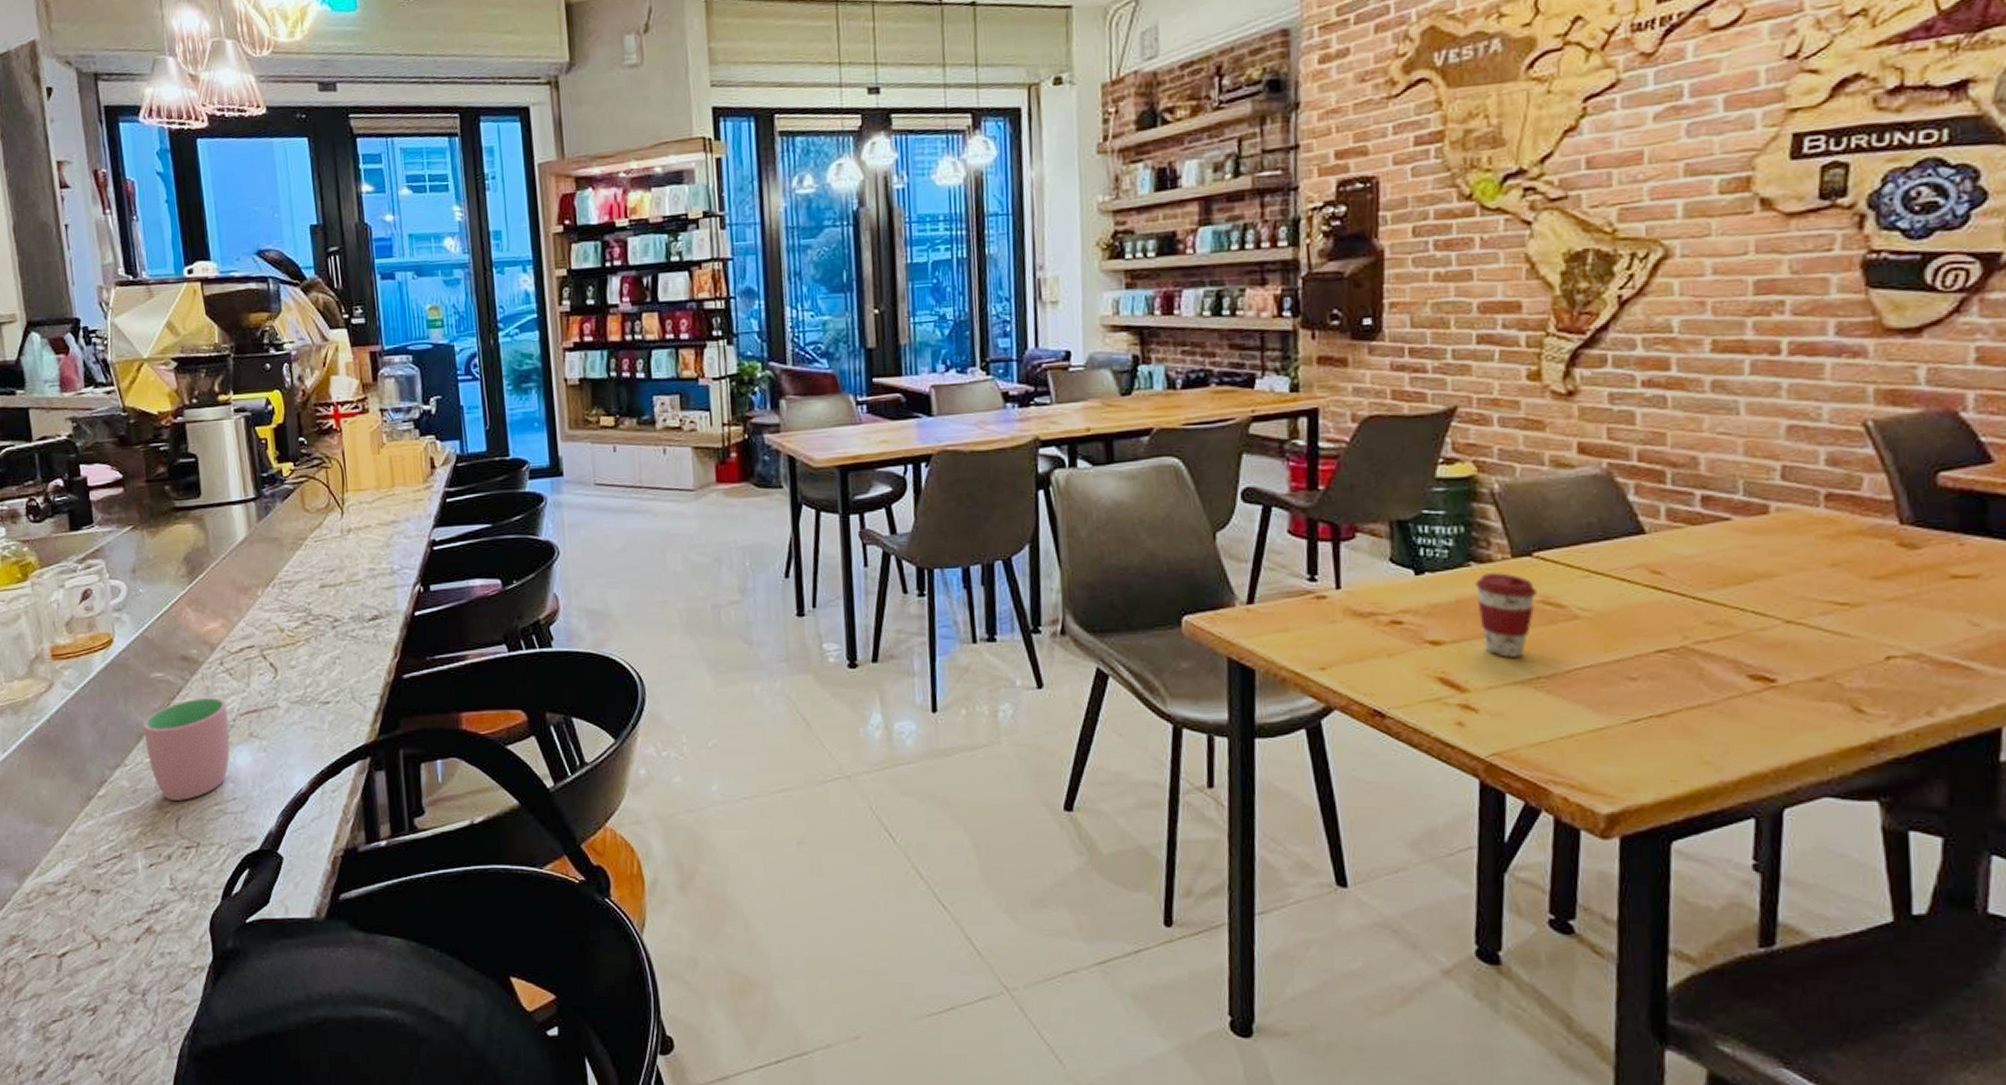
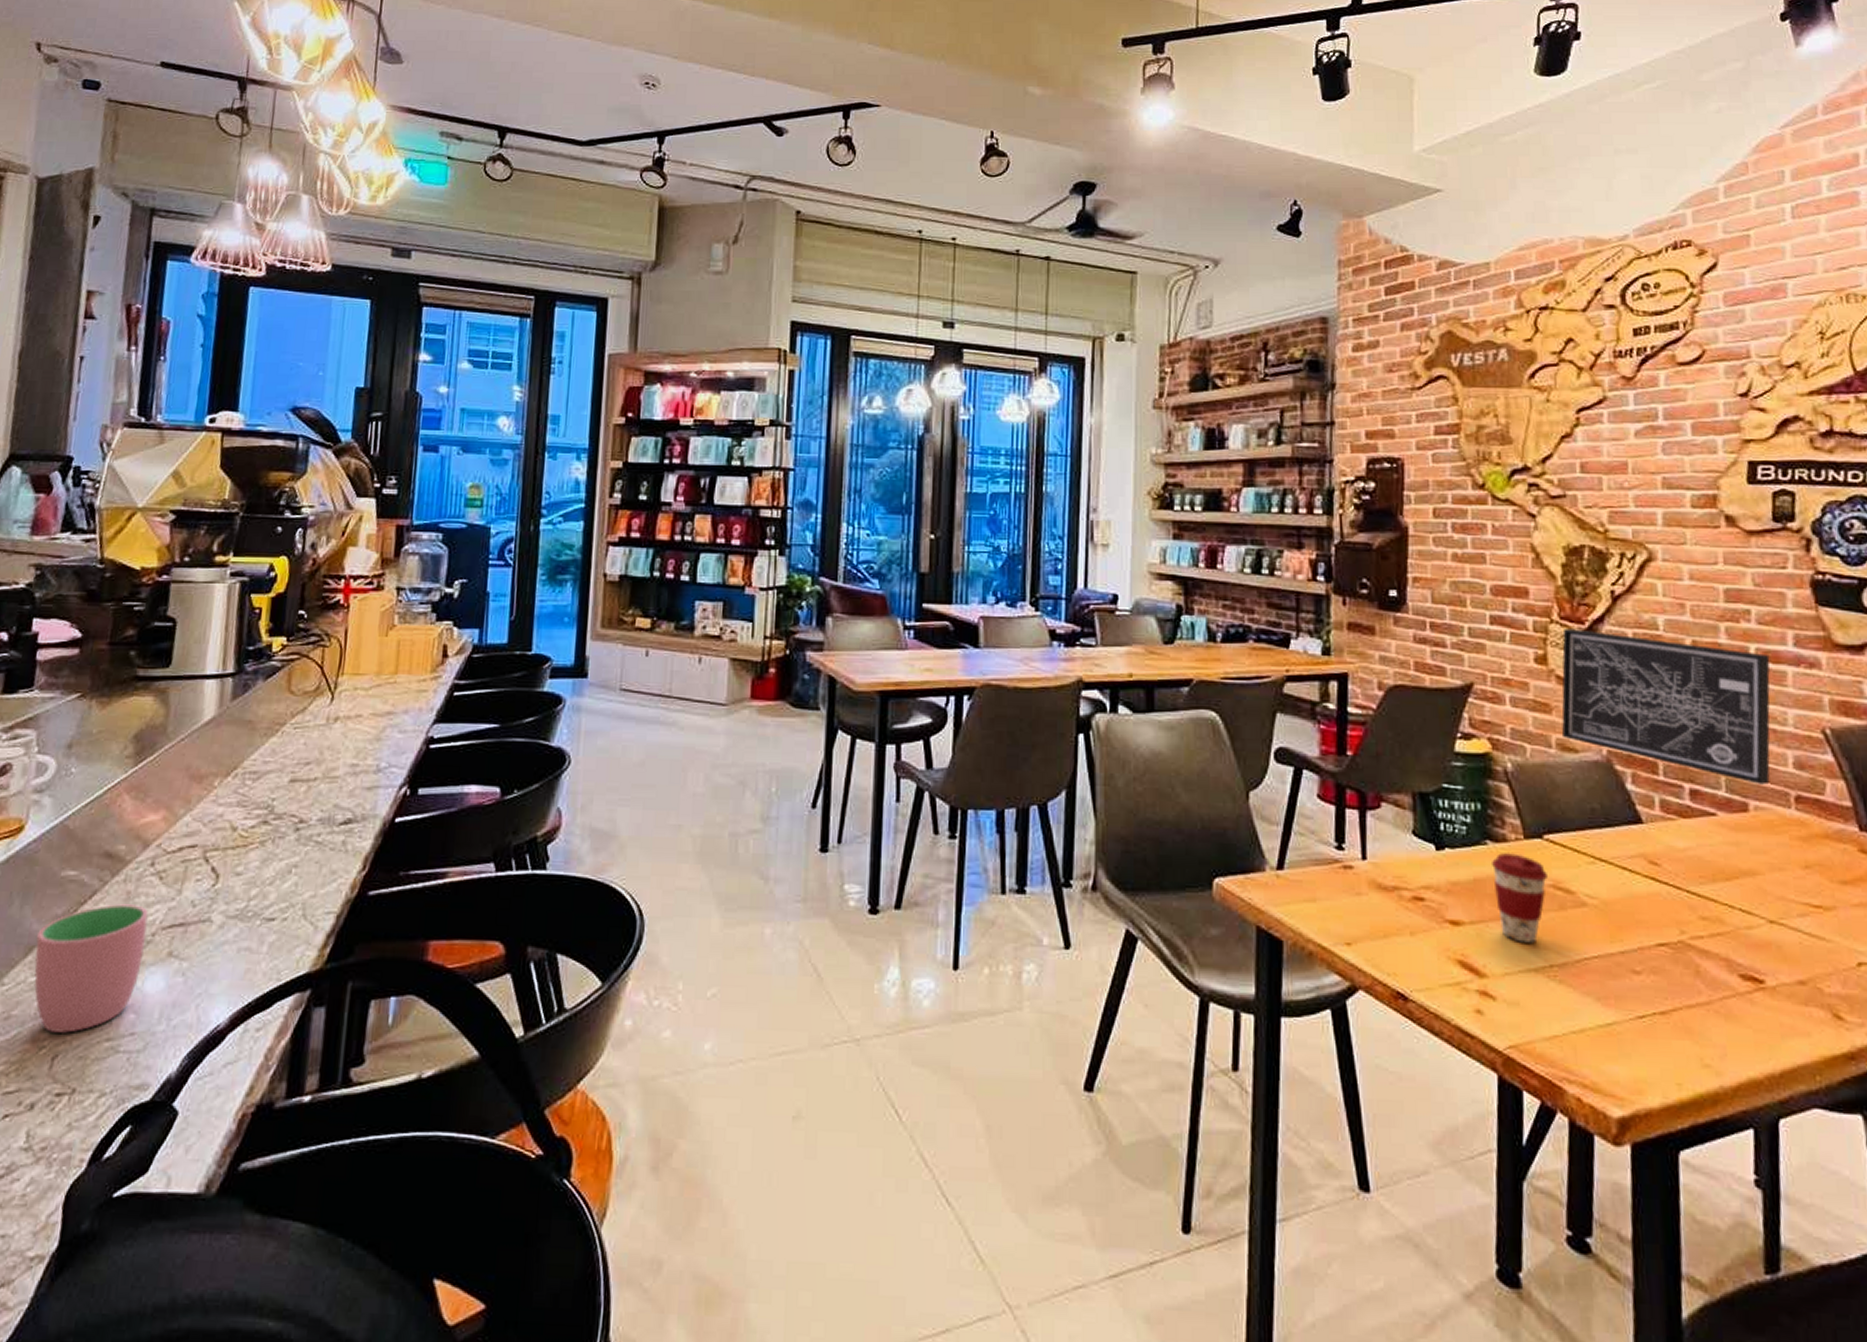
wall art: none [1555,340,1805,485] -> present [1561,629,1770,785]

